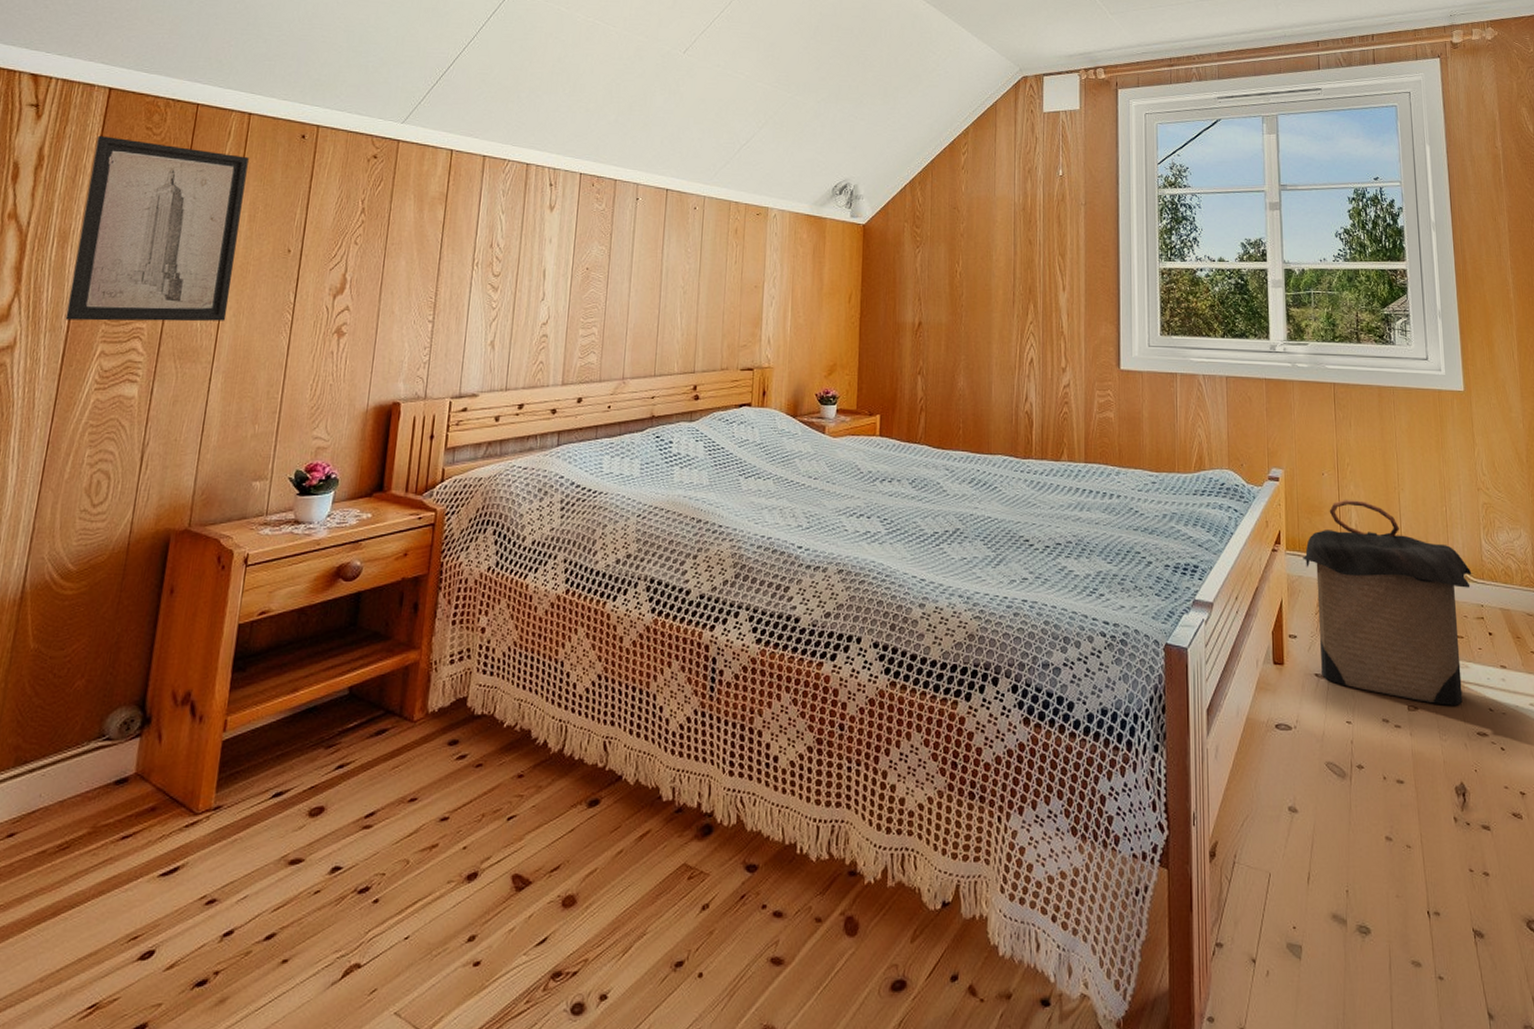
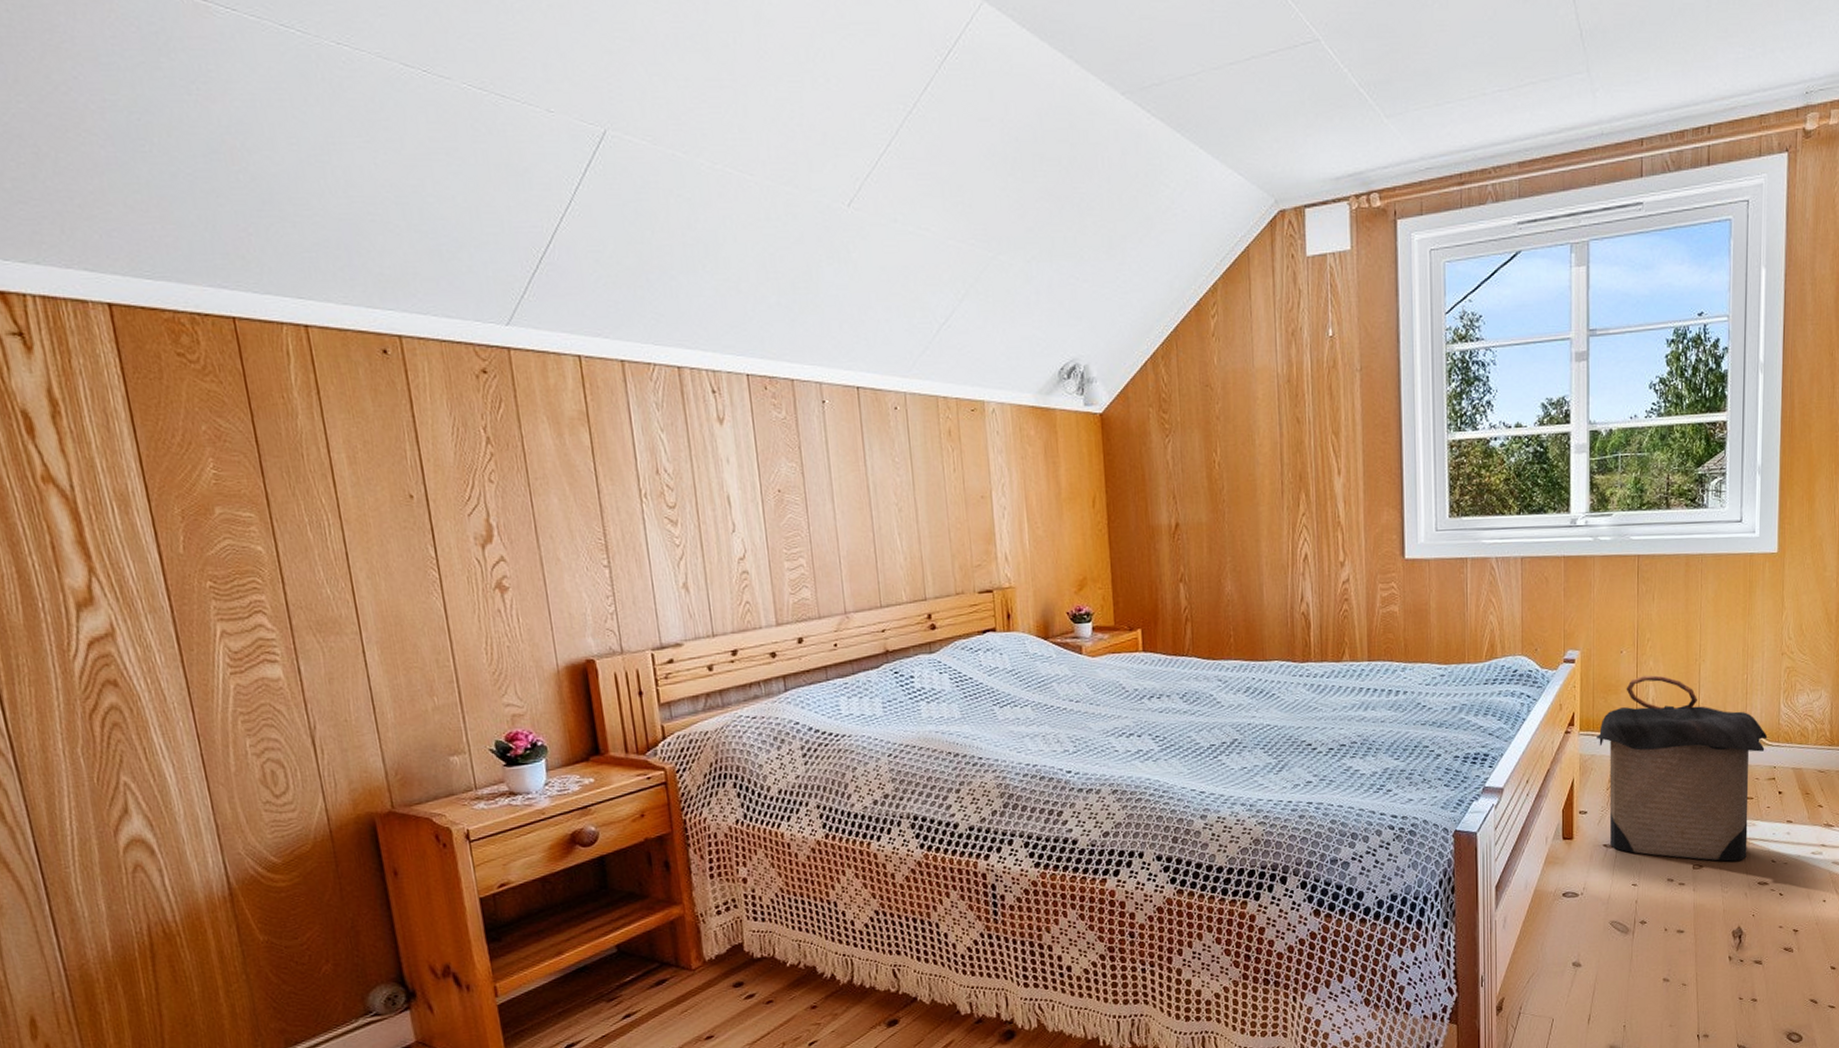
wall art: present [65,135,249,322] -> none [117,367,360,599]

